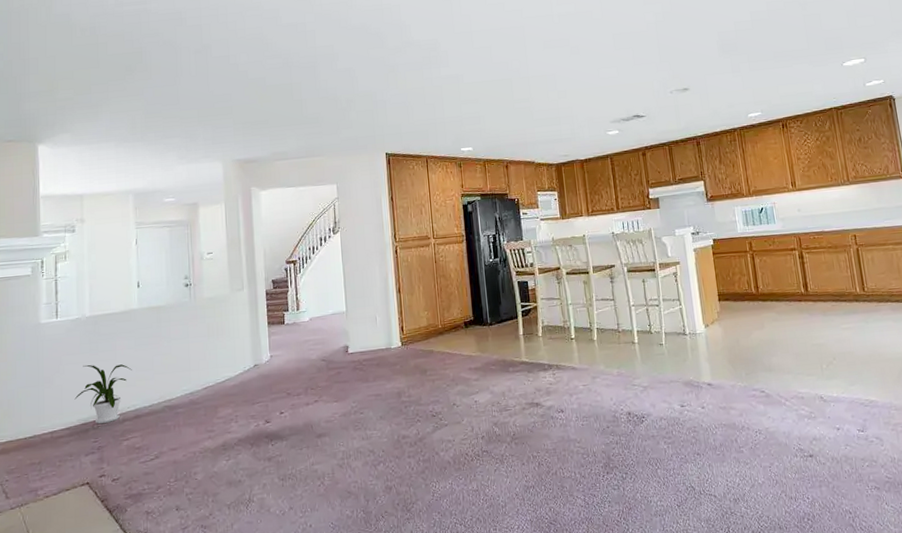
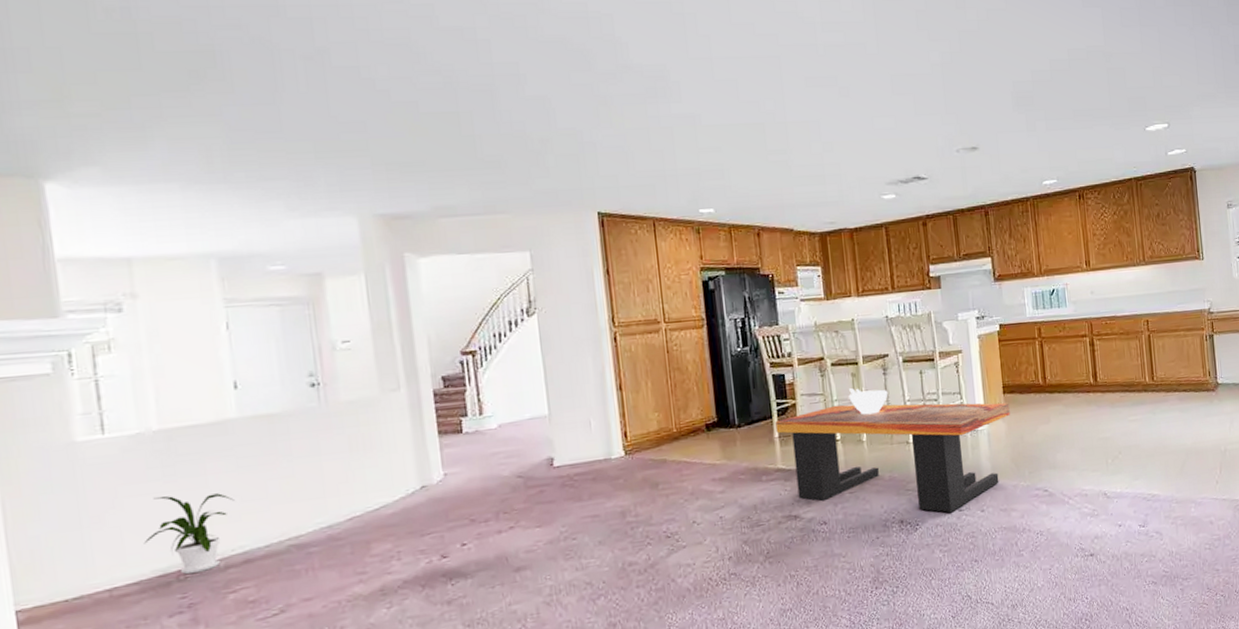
coffee table: none [520,308,726,408] -> present [775,403,1010,513]
decorative bowl: none [581,294,615,318] -> present [848,388,888,415]

